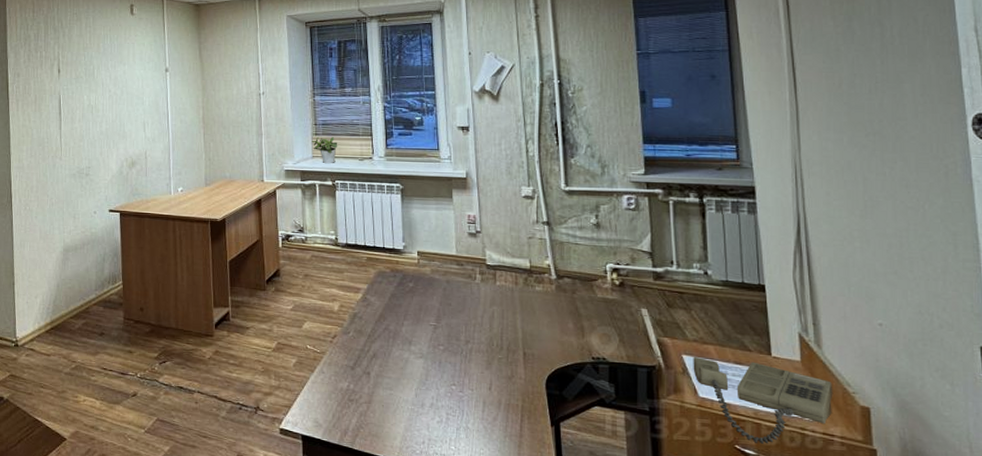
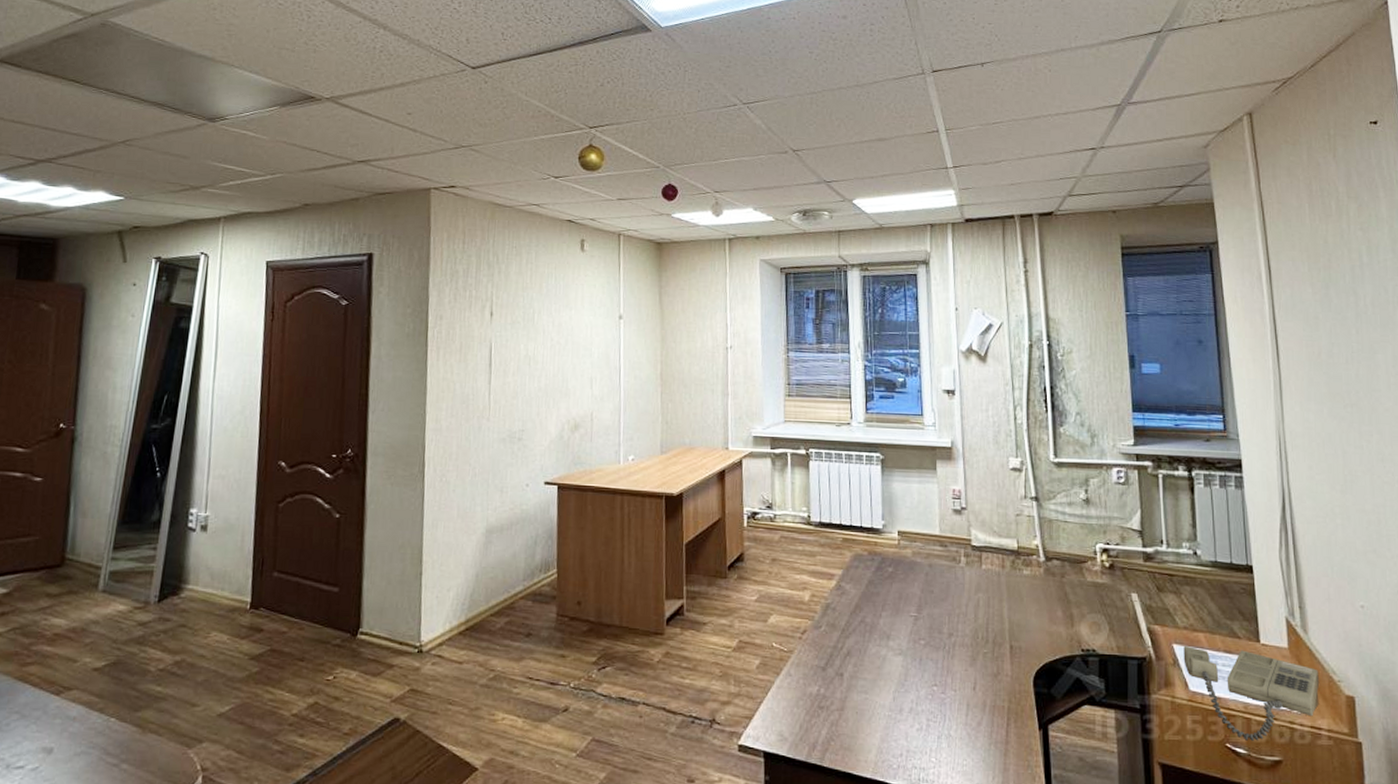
potted plant: present [312,137,338,164] -> none [784,398,813,430]

